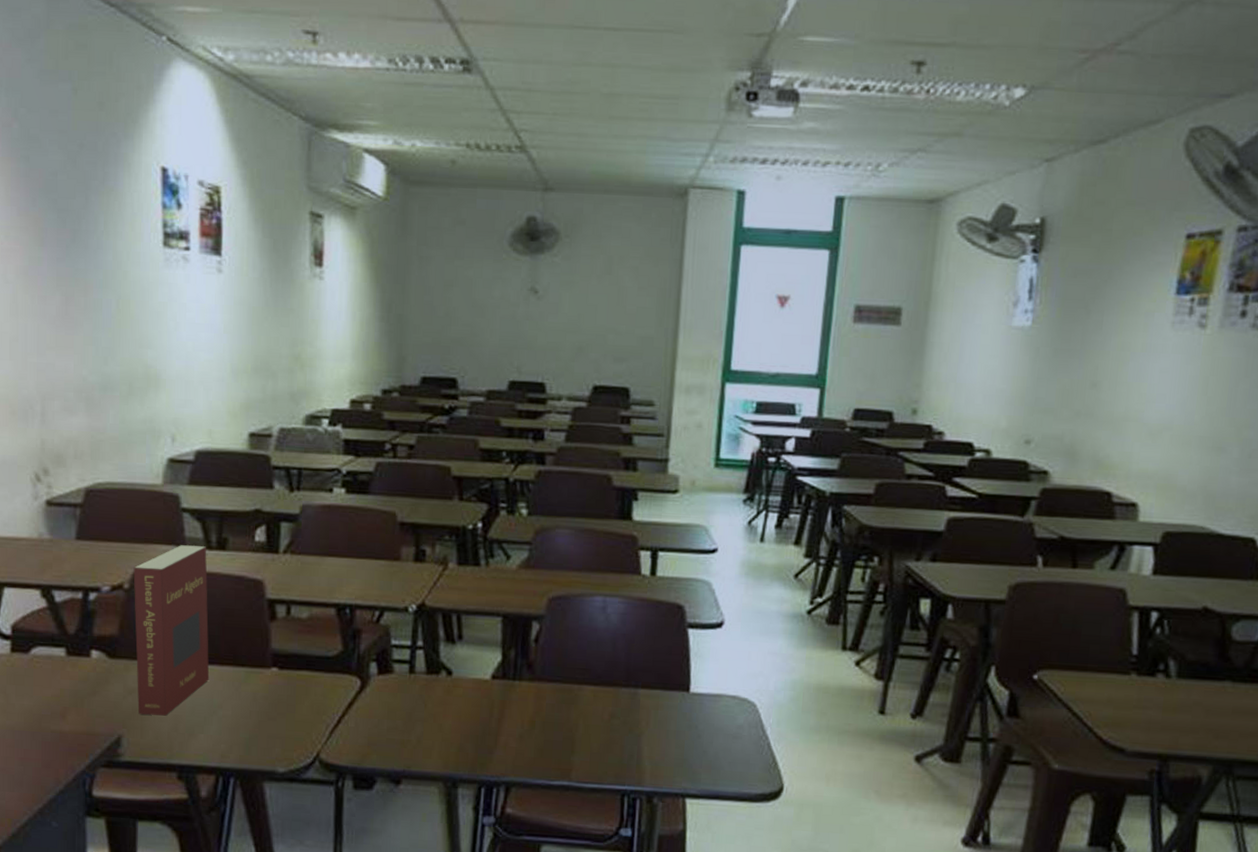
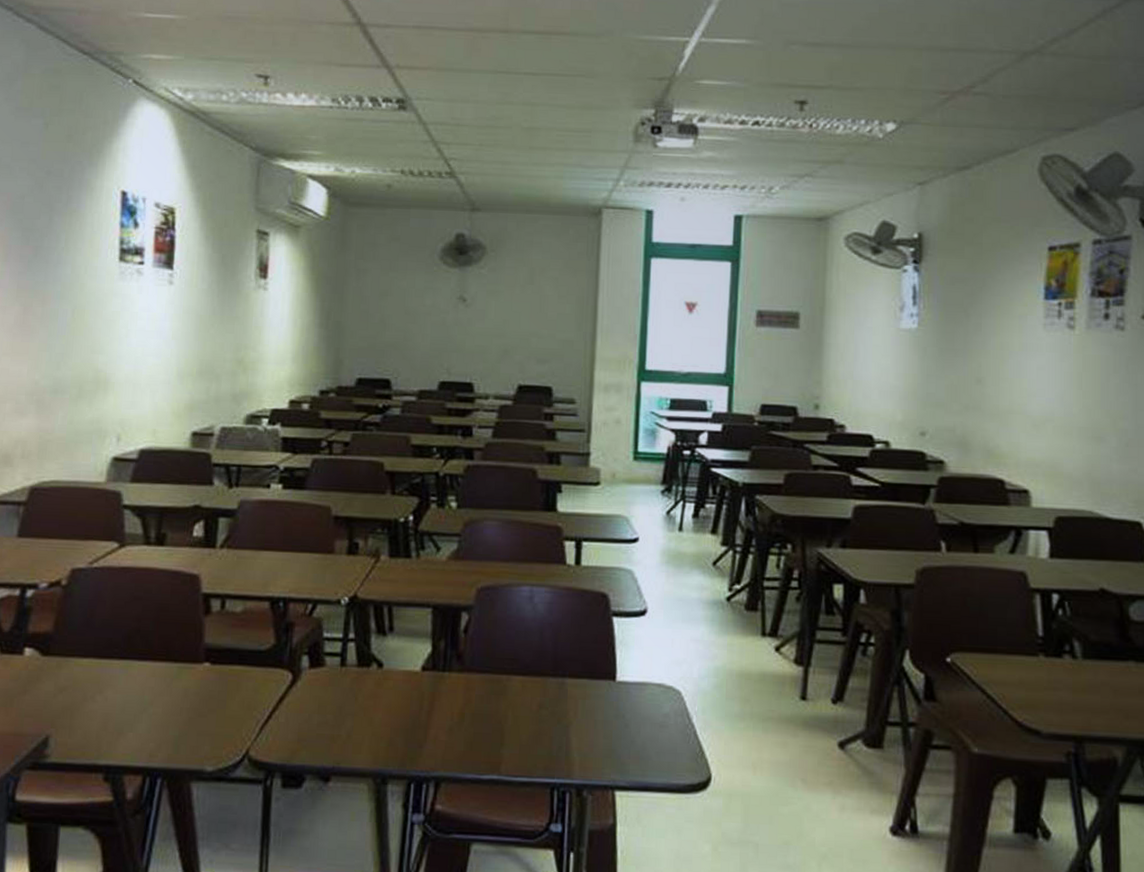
book: present [133,545,210,716] -> none [68,541,146,714]

